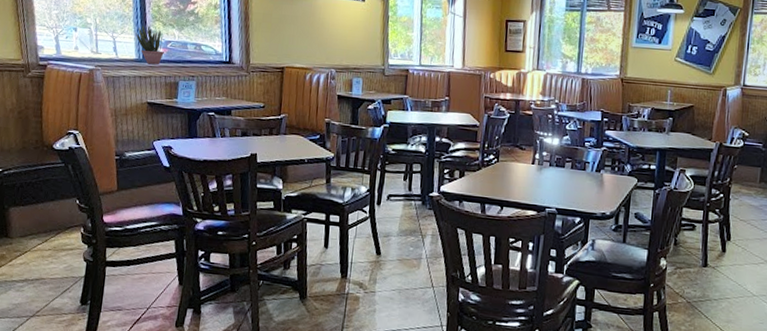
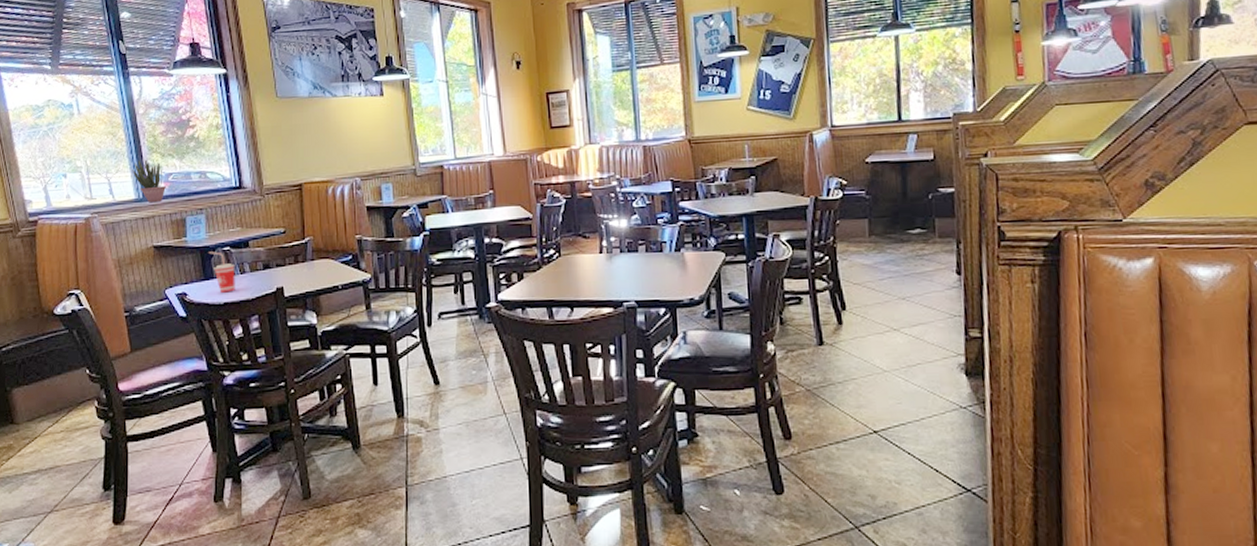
beverage cup: none [195,114,217,152] -> present [208,251,235,293]

